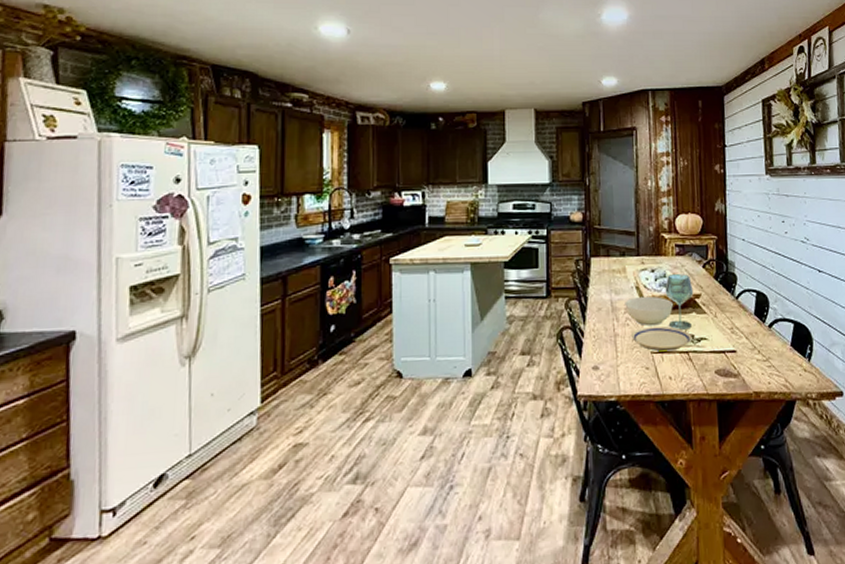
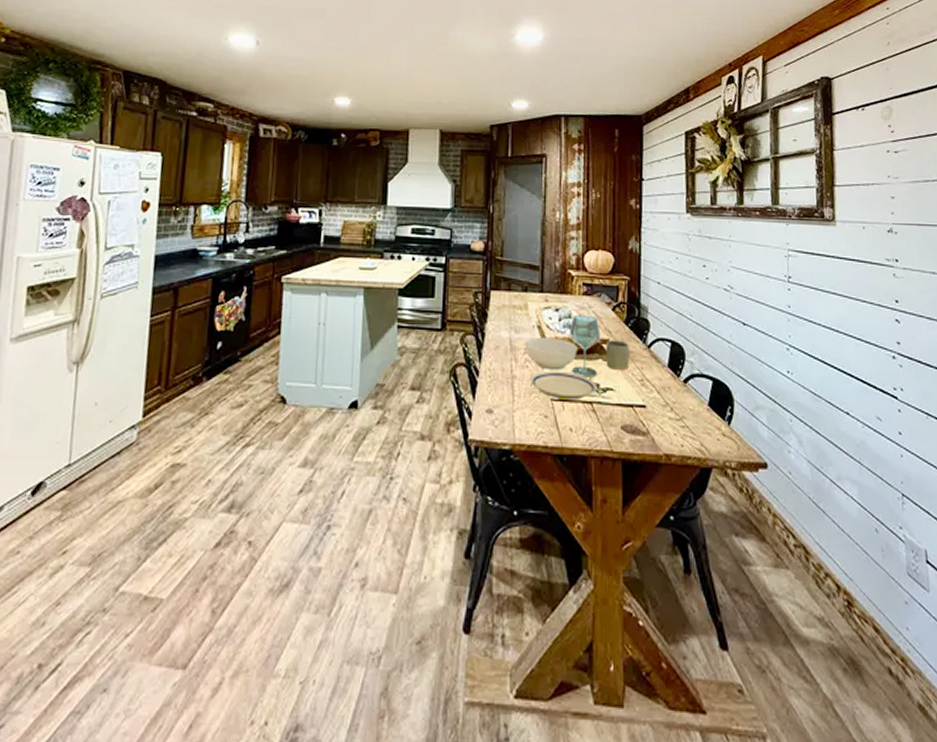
mug: none [698,294,720,321] -> present [605,340,630,370]

